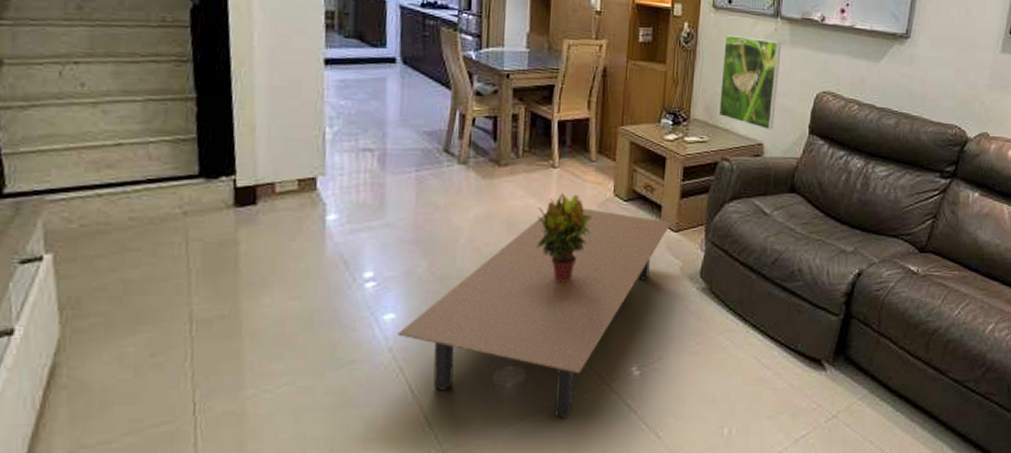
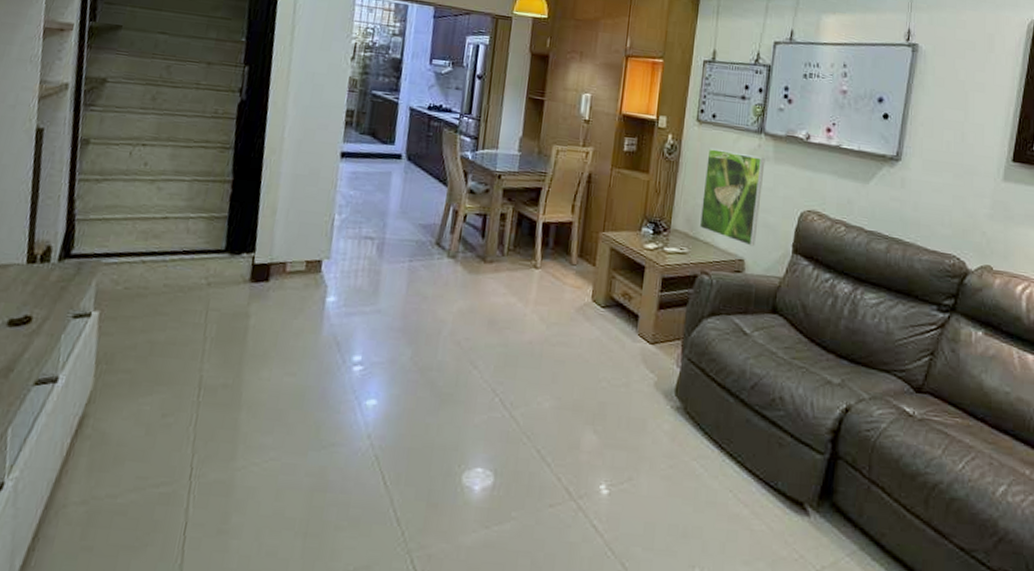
coffee table: present [398,204,672,419] -> none [377,305,648,533]
potted plant: present [535,193,593,282] -> none [513,294,570,386]

